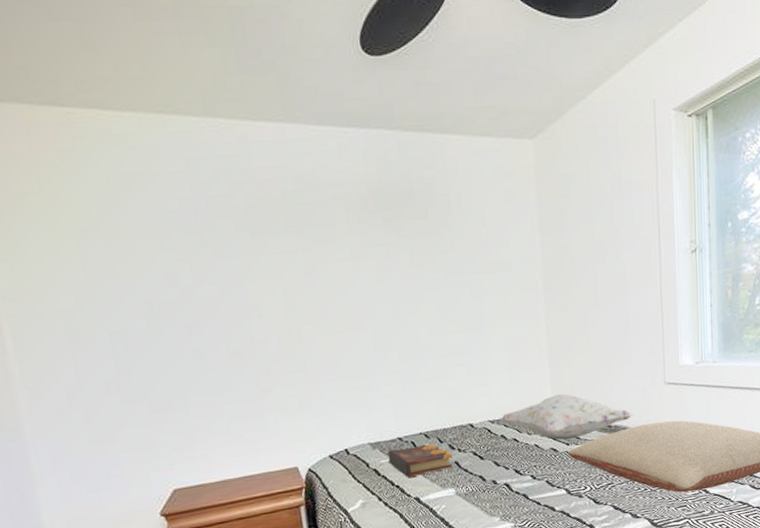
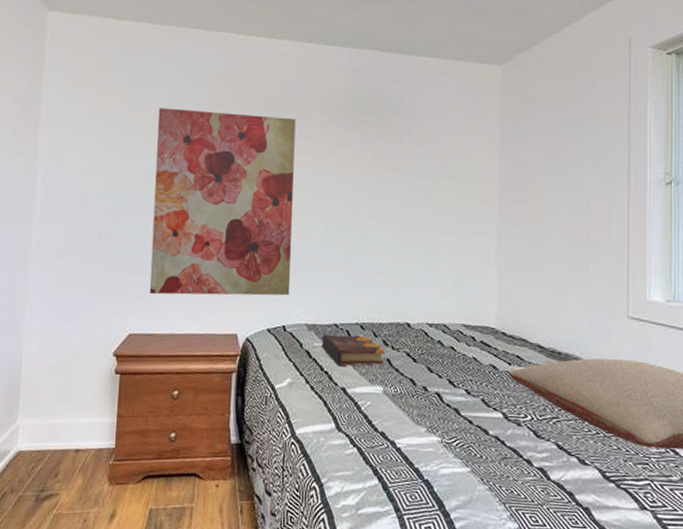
wall art: none [146,220,347,443] -> present [149,108,296,296]
decorative pillow: present [501,394,633,440] -> none [440,309,588,359]

